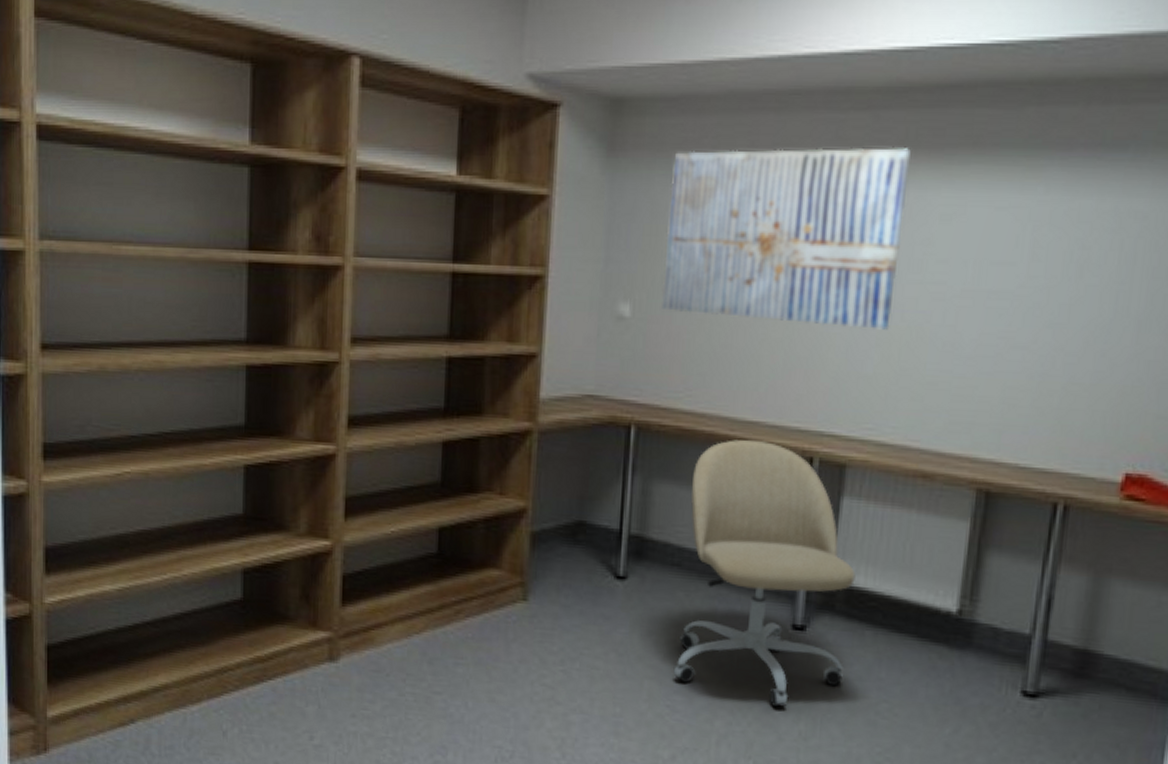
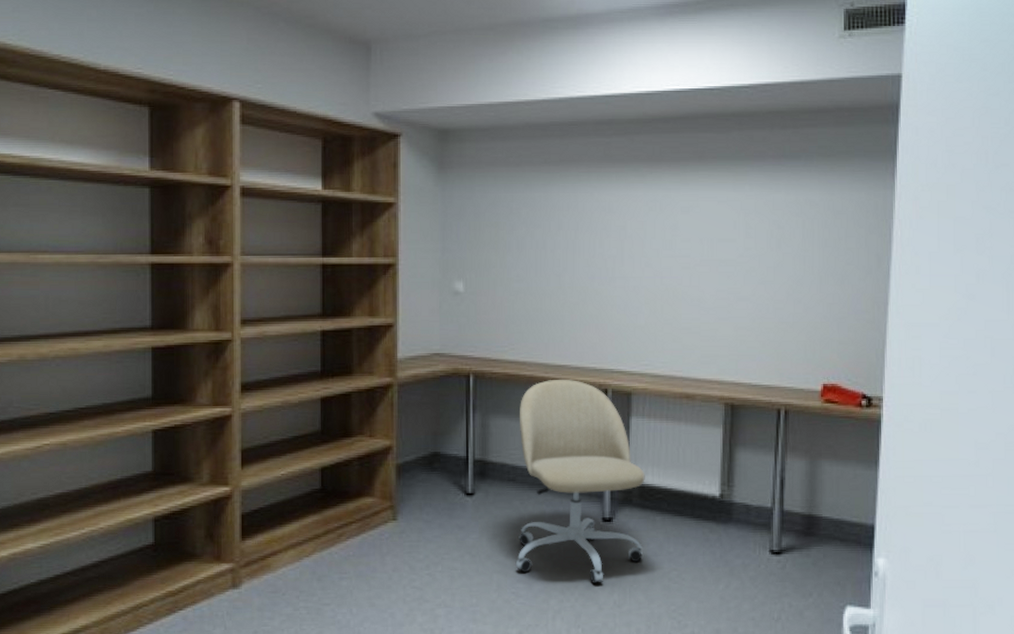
wall art: present [661,148,912,330] -> none [486,161,658,292]

